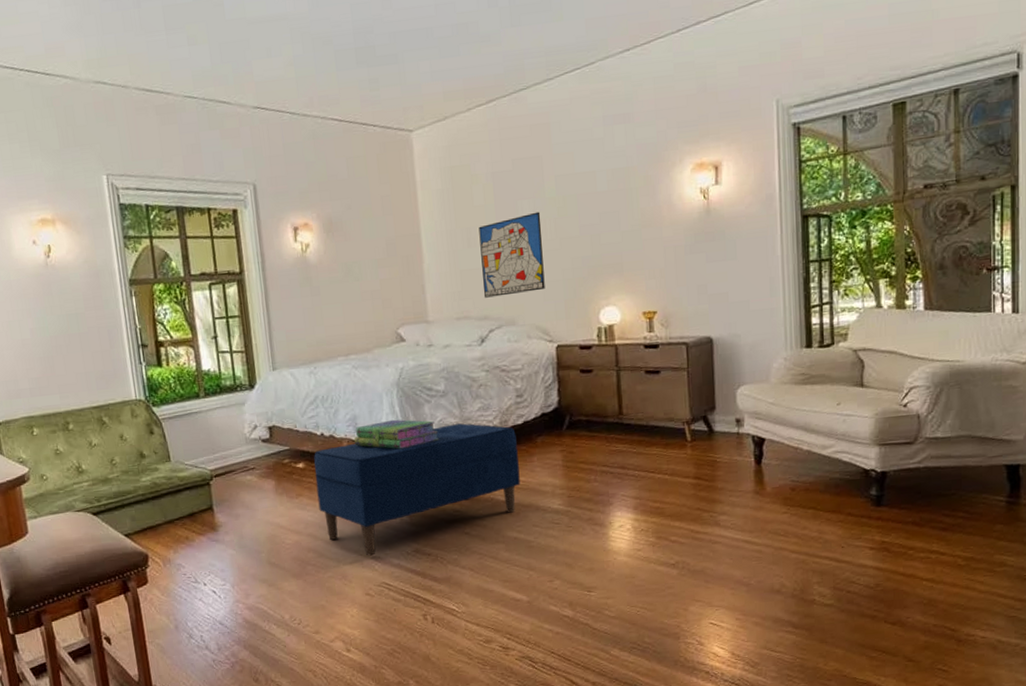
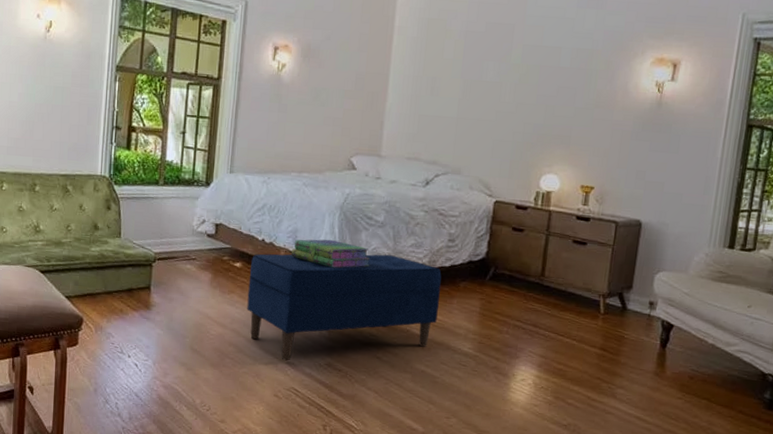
wall art: present [479,211,545,298] -> none [436,74,503,147]

